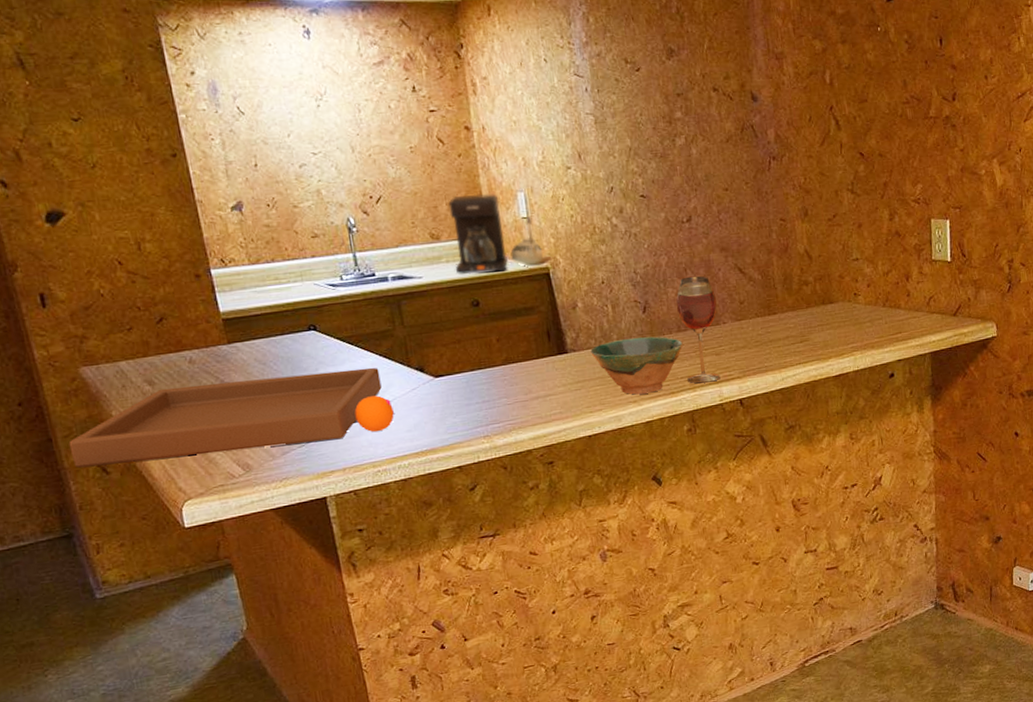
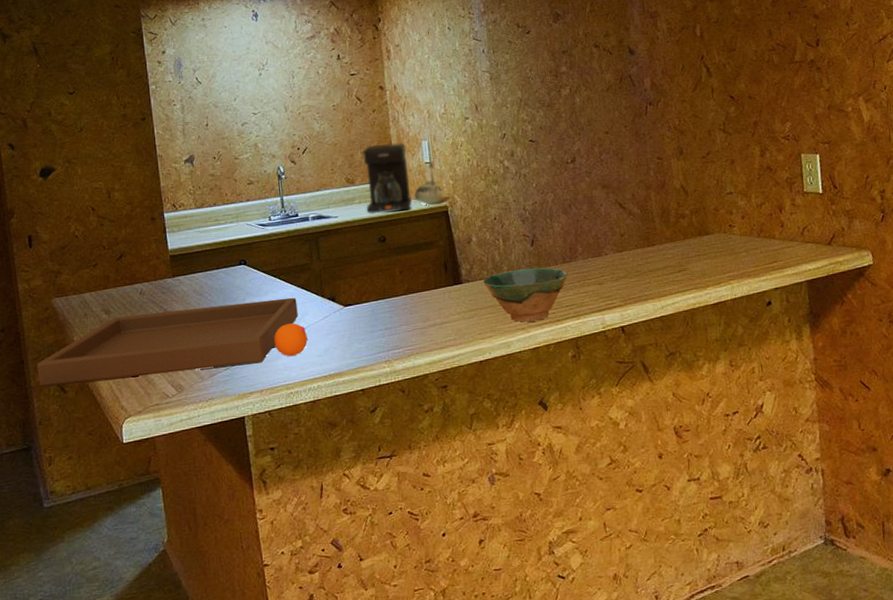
wineglass: present [676,276,721,384] -> none [561,211,603,312]

